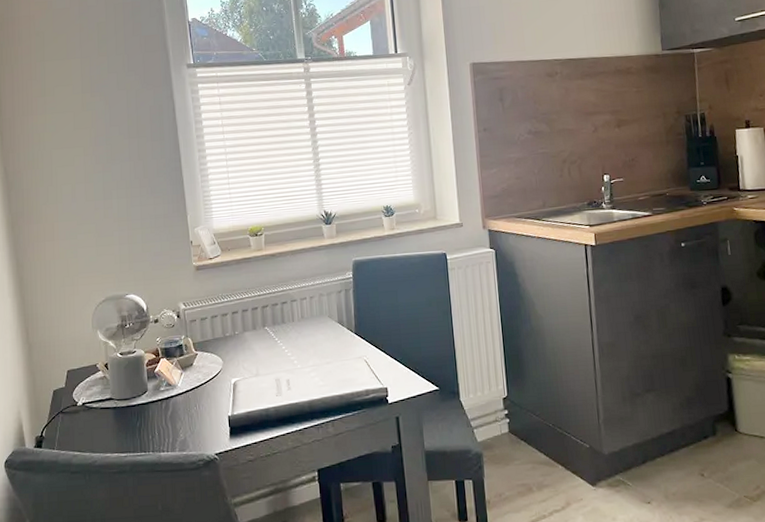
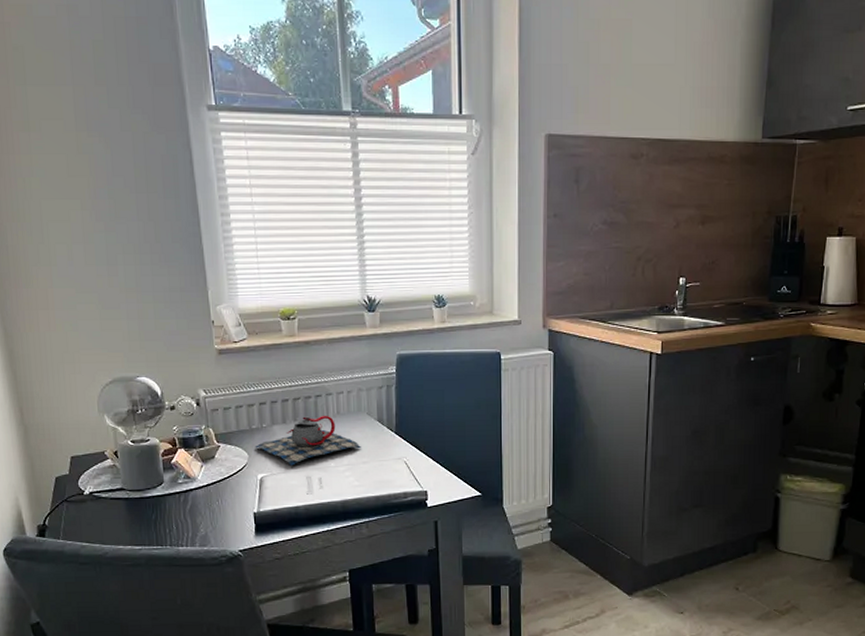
teapot: none [228,320,324,369] -> present [255,415,361,466]

